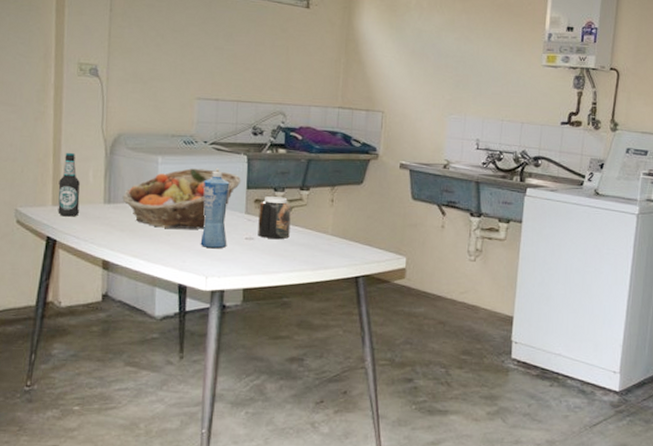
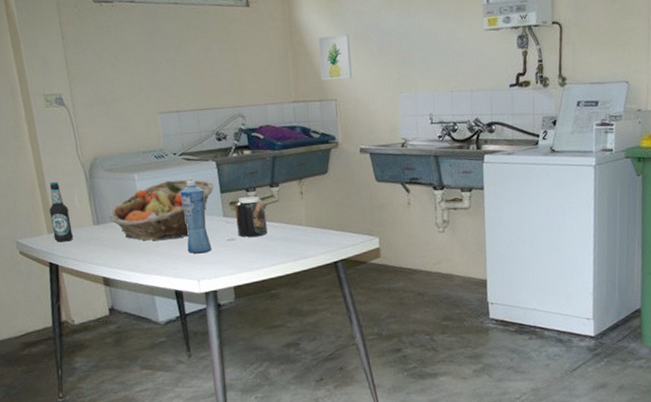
wall art: none [370,48,407,93] -> present [318,34,352,81]

